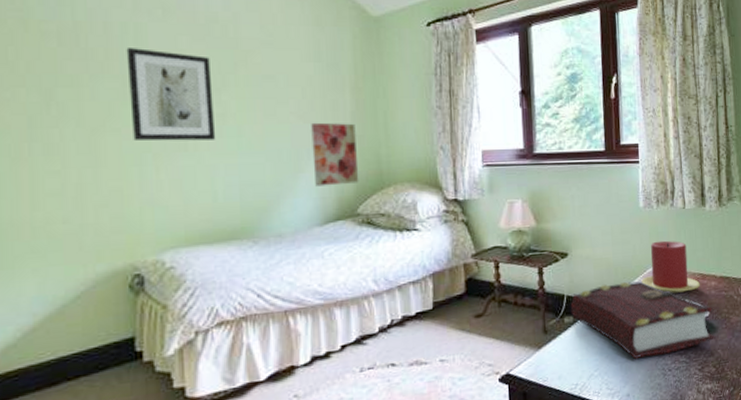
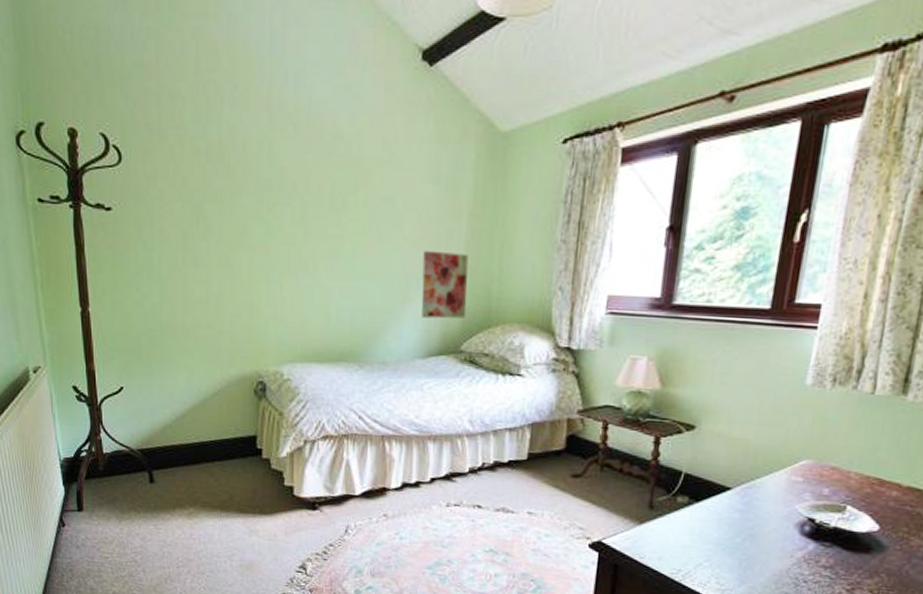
wall art: present [126,48,216,142] -> none [261,166,334,262]
book: present [570,281,716,360] -> none [686,469,886,563]
candle: present [641,240,700,293] -> none [788,429,874,497]

